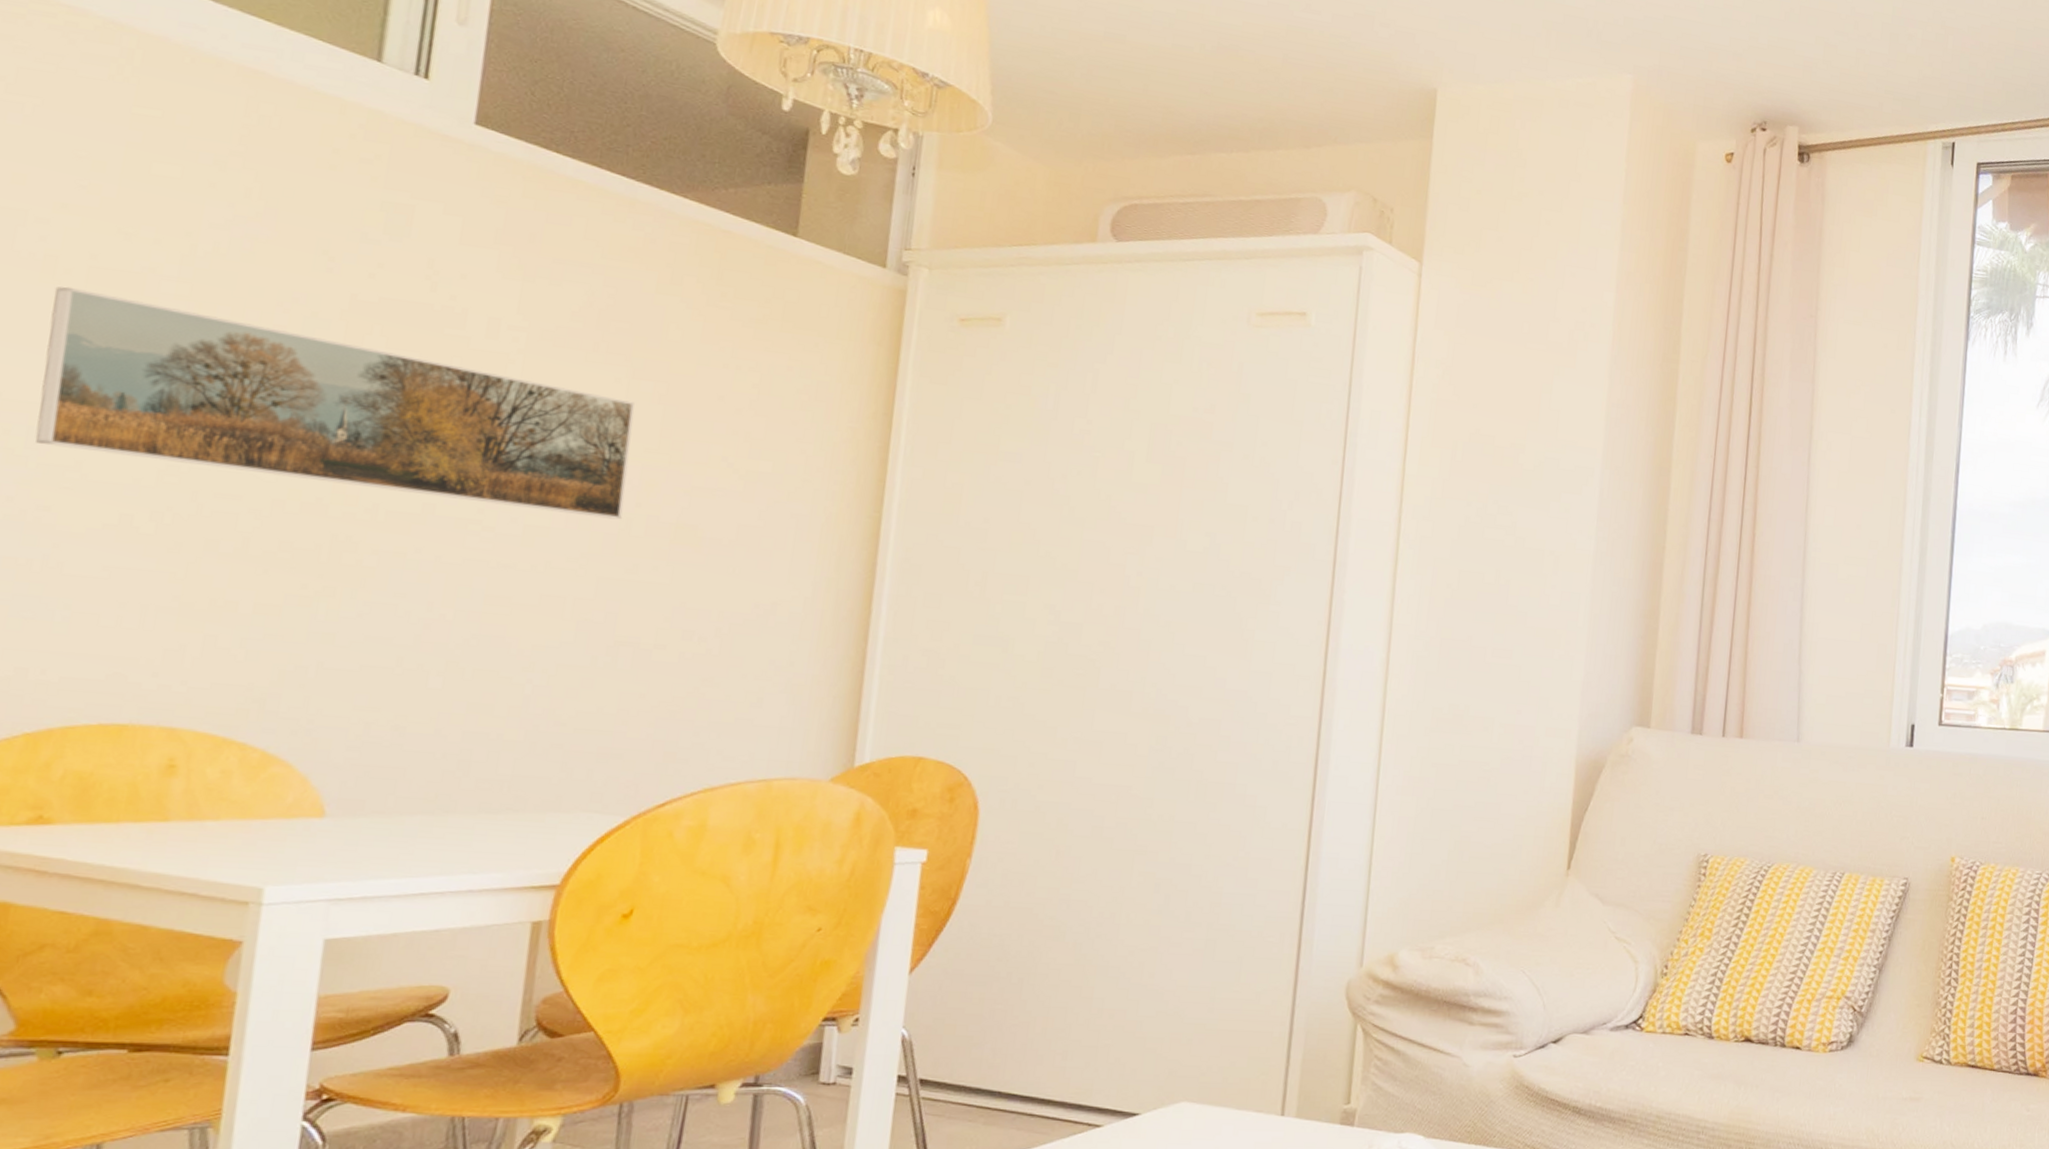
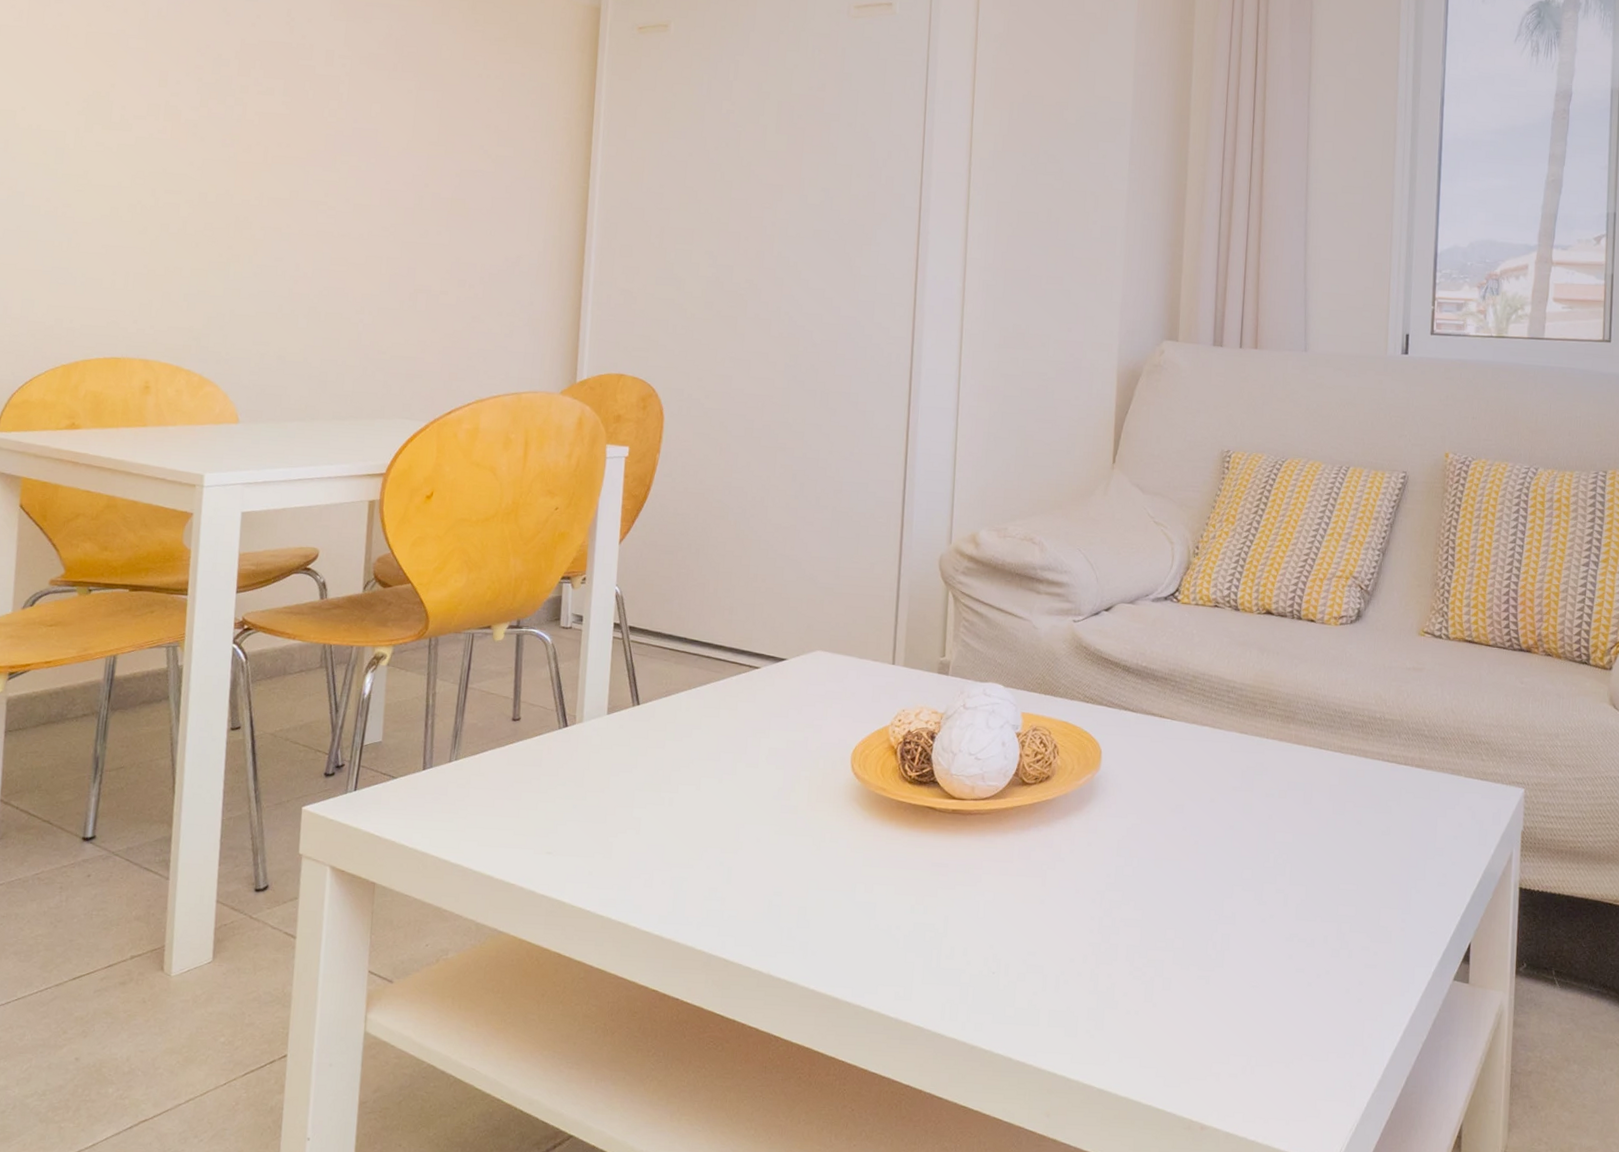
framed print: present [35,286,635,520] -> none [61,47,422,197]

